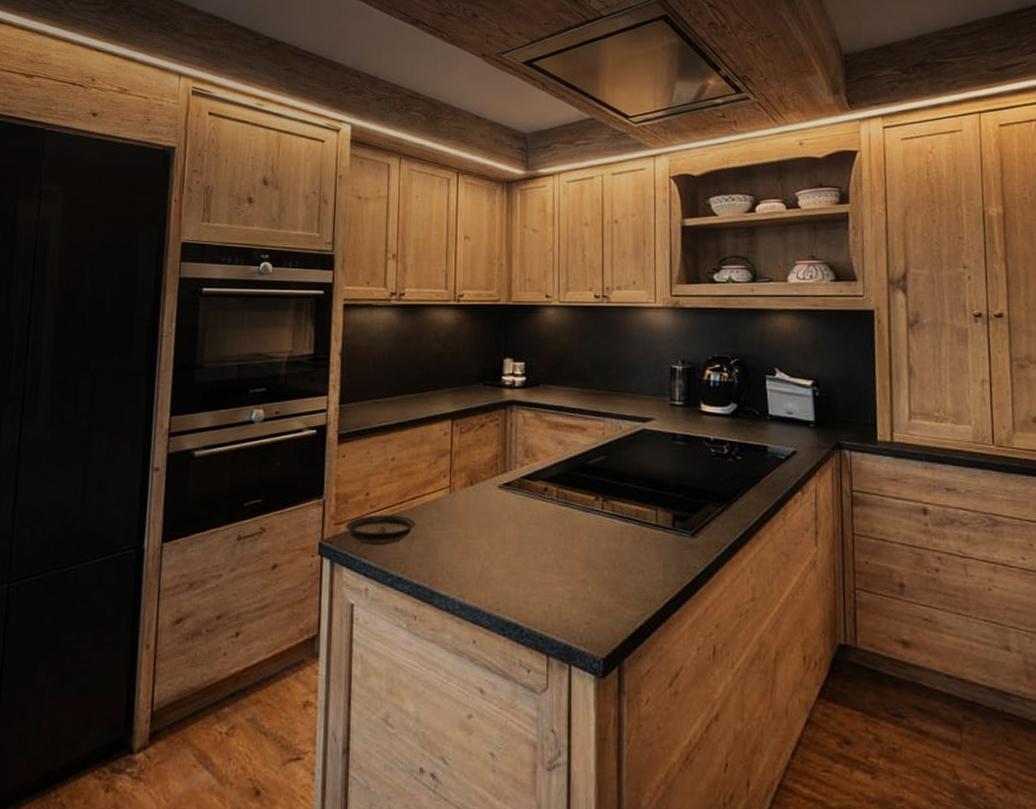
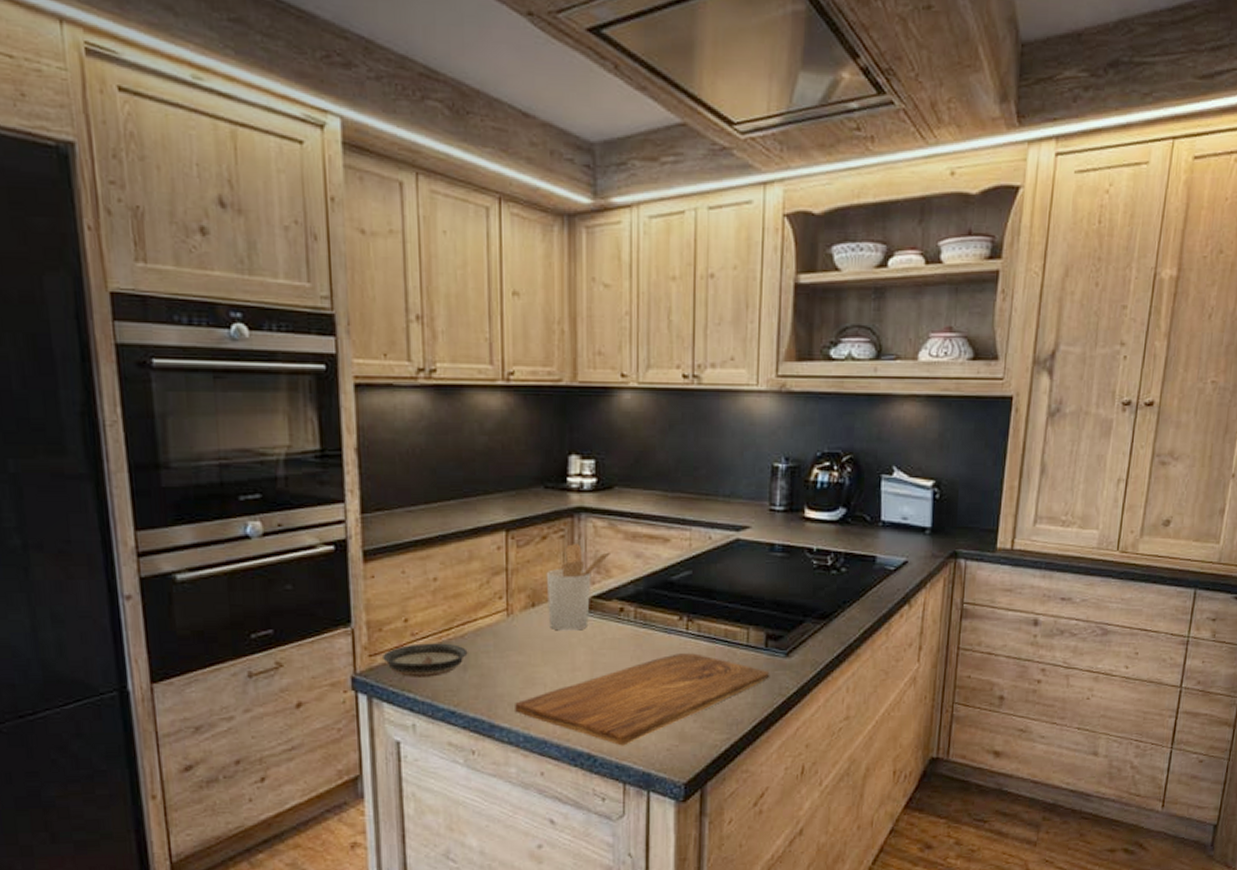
cutting board: none [453,531,677,618] -> present [515,653,769,746]
utensil holder: none [483,430,539,507] -> present [546,542,613,631]

